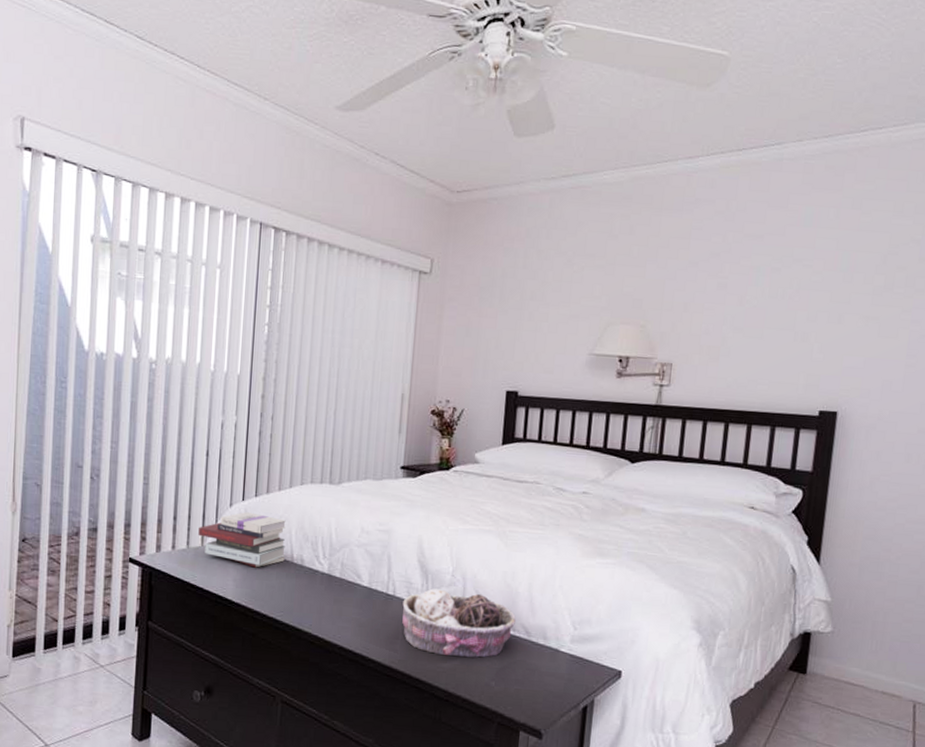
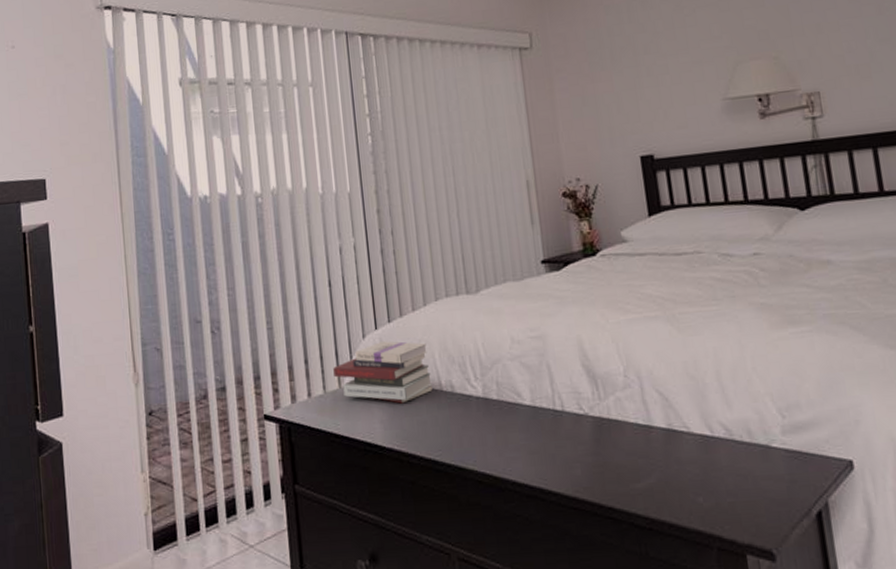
decorative basket: present [402,588,516,658] -> none [574,393,711,475]

